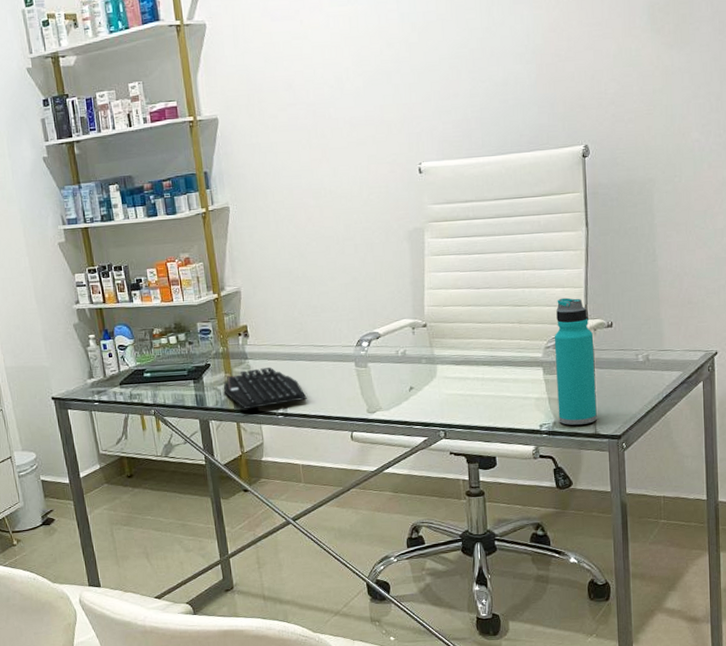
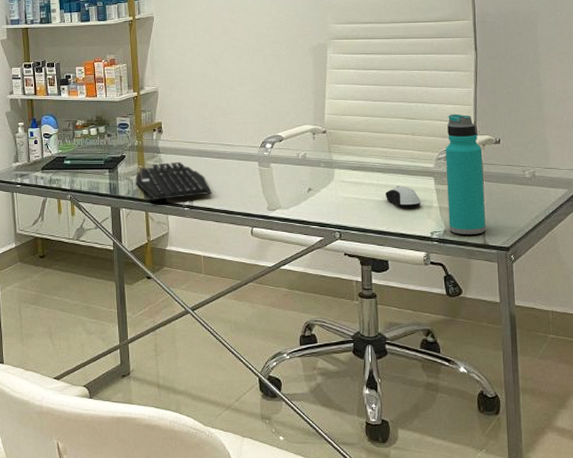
computer mouse: none [492,378,530,402] -> present [386,186,421,208]

